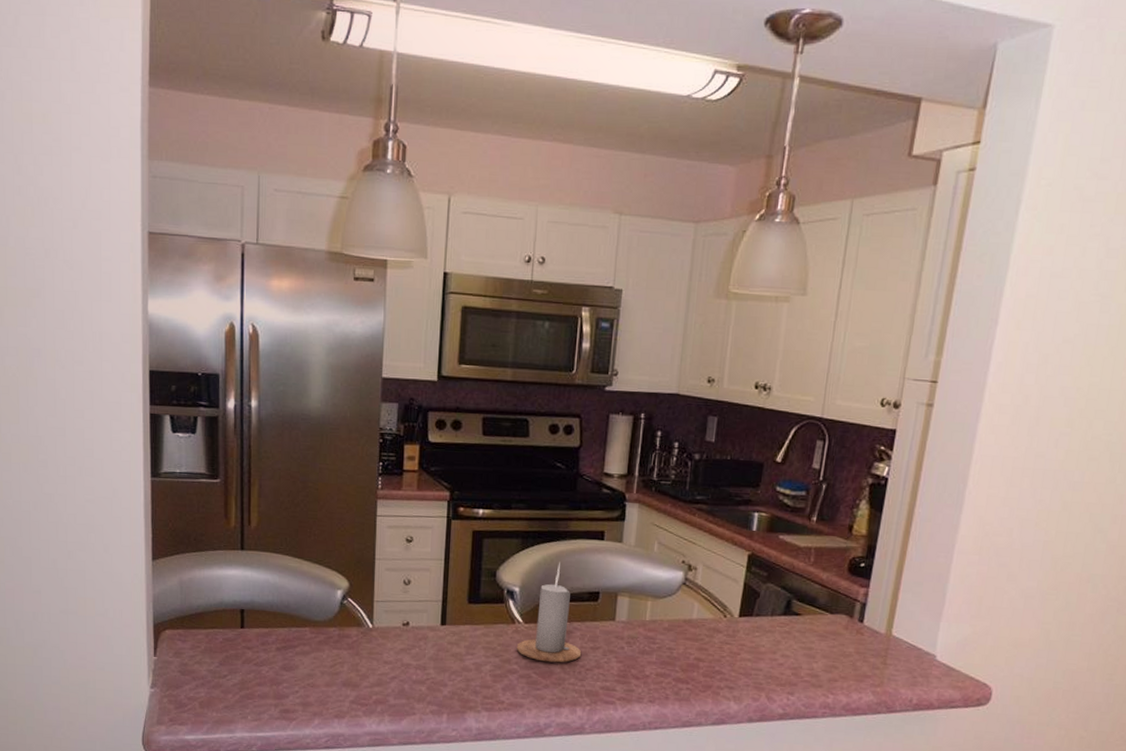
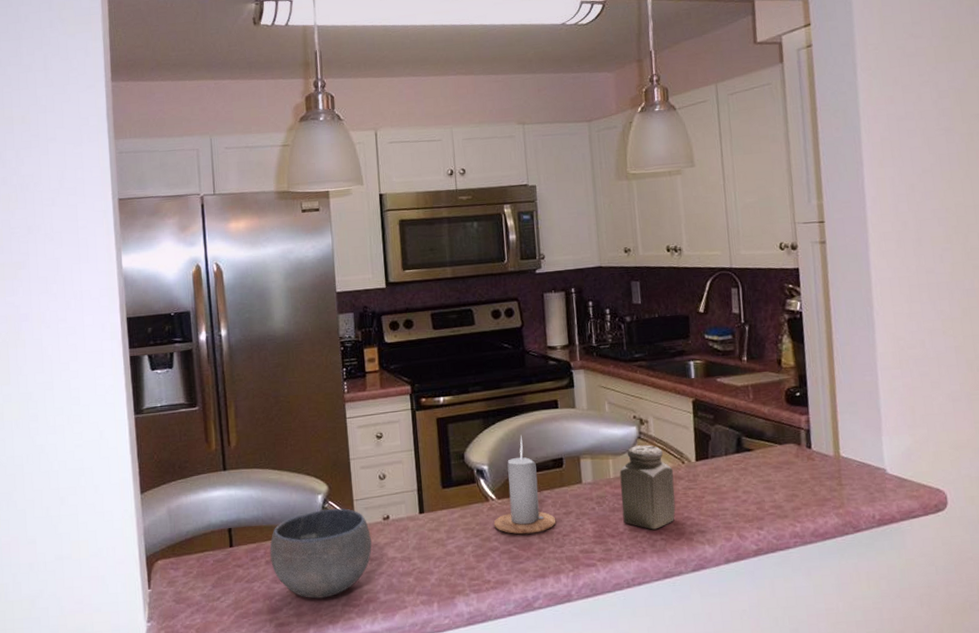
bowl: none [282,605,388,693] -> present [270,508,372,599]
salt shaker: none [651,591,713,678] -> present [619,445,676,530]

